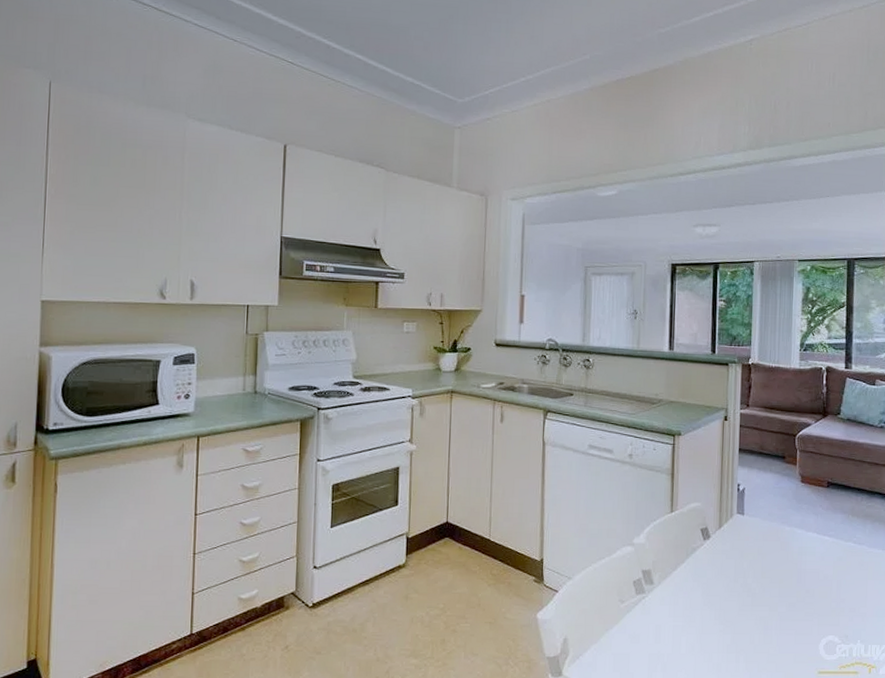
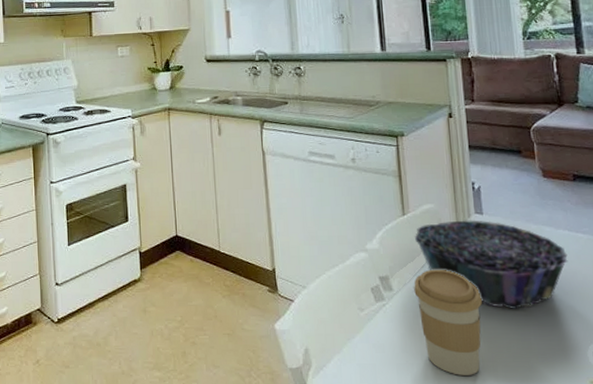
coffee cup: none [673,565,733,665] -> present [414,269,482,375]
decorative bowl: none [680,519,813,604] -> present [415,220,568,309]

